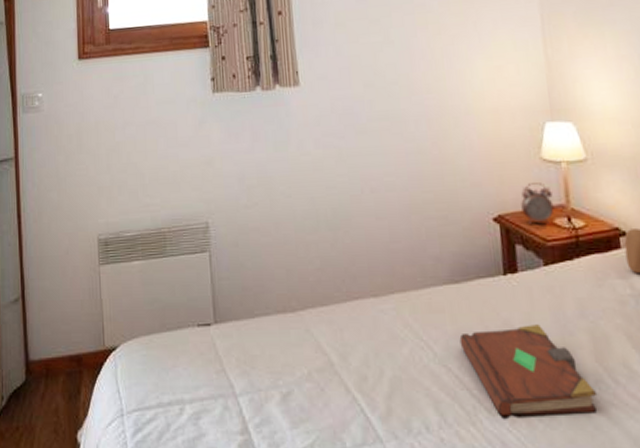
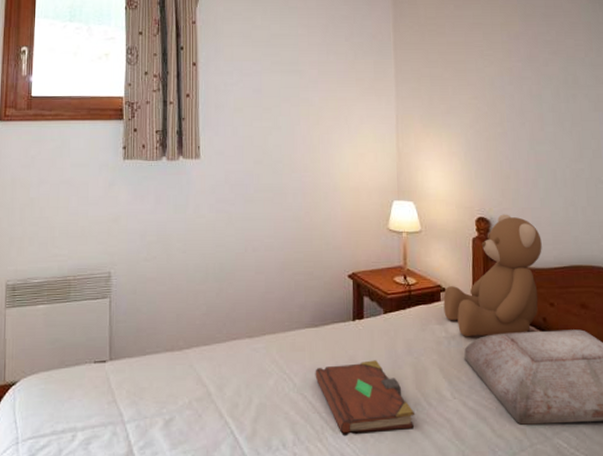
alarm clock: present [521,183,555,225] -> none [370,248,395,281]

